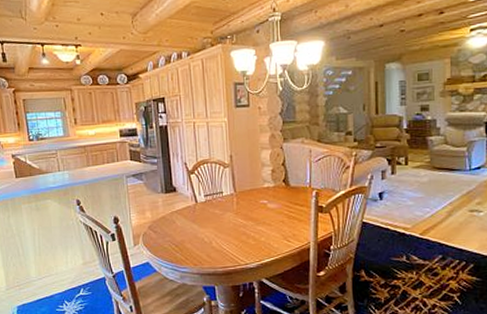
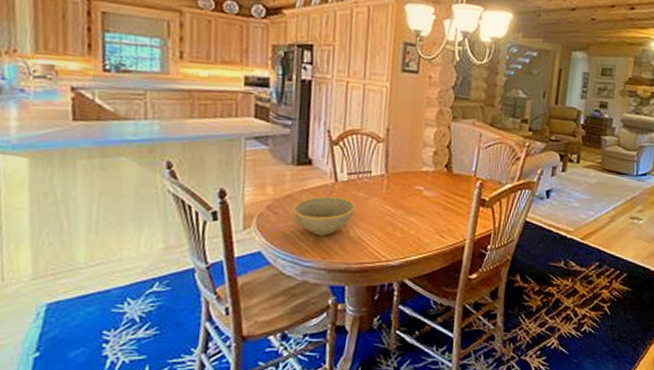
bowl: none [166,215,214,247] -> present [291,196,355,236]

